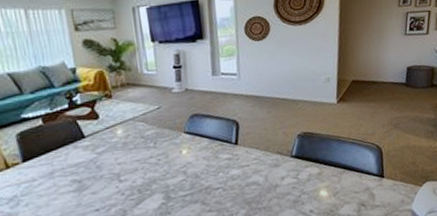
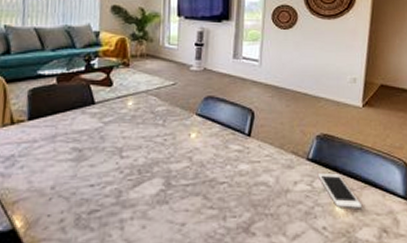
cell phone: none [301,165,342,193] -> present [317,173,361,208]

